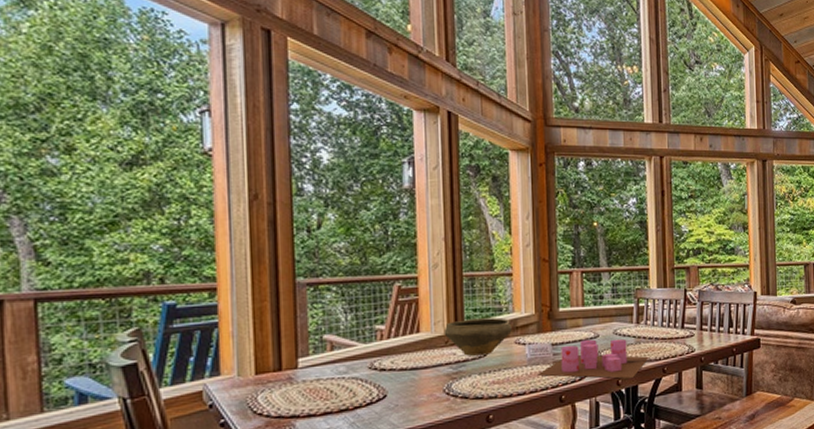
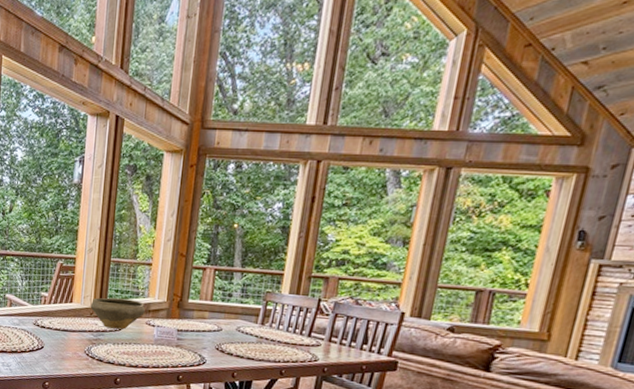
candle: present [537,338,649,379] -> none [161,331,268,374]

